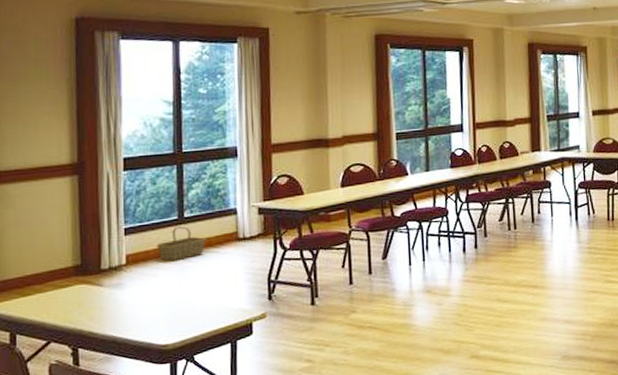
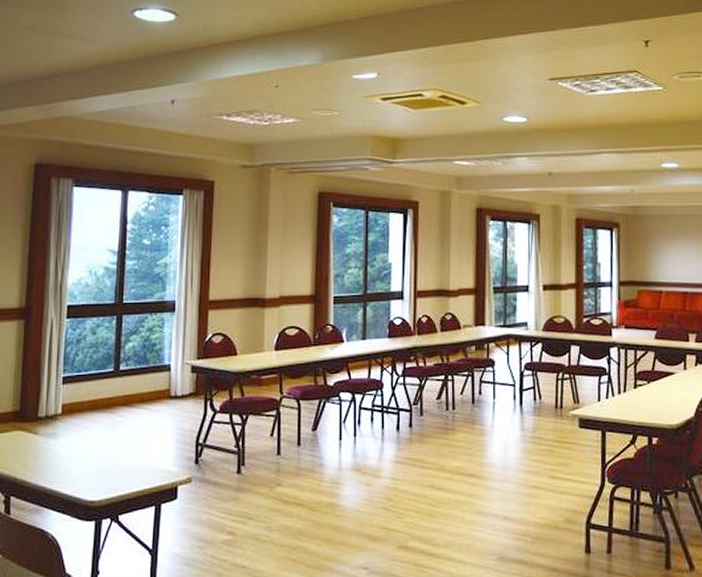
basket: present [156,226,207,262] -> none [91,380,140,415]

